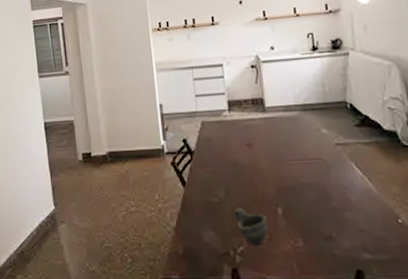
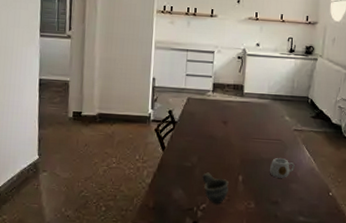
mug: none [313,180,346,206] -> present [269,157,295,178]

